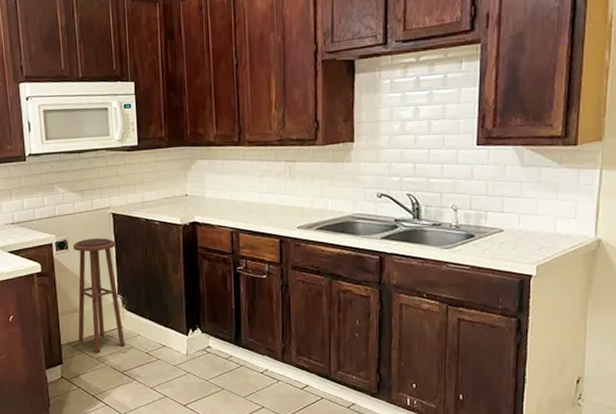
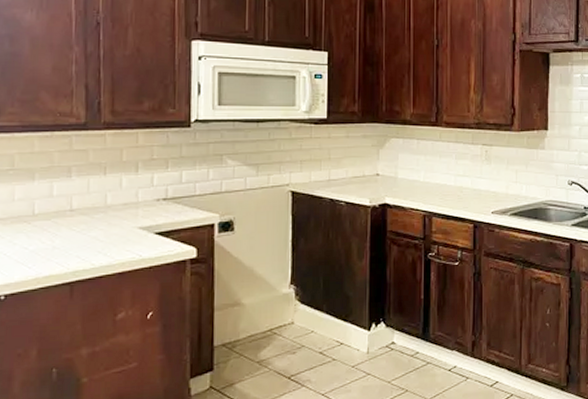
stool: present [72,238,125,353] -> none [236,219,295,355]

